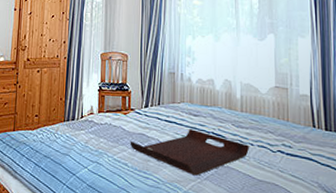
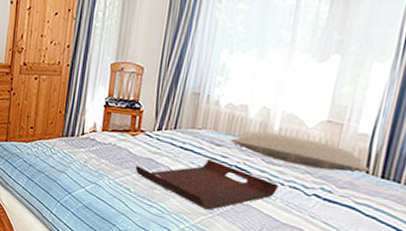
pillow: none [204,100,315,129] -> present [230,130,370,173]

